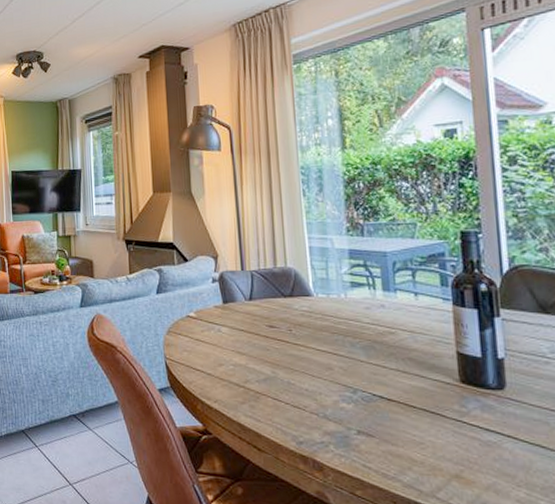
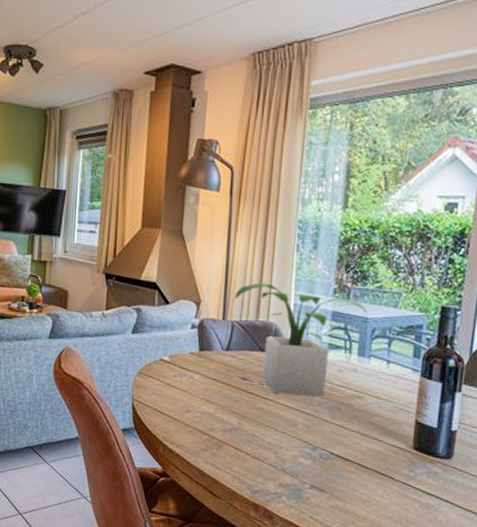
potted plant: none [250,230,385,338] -> present [235,283,368,397]

